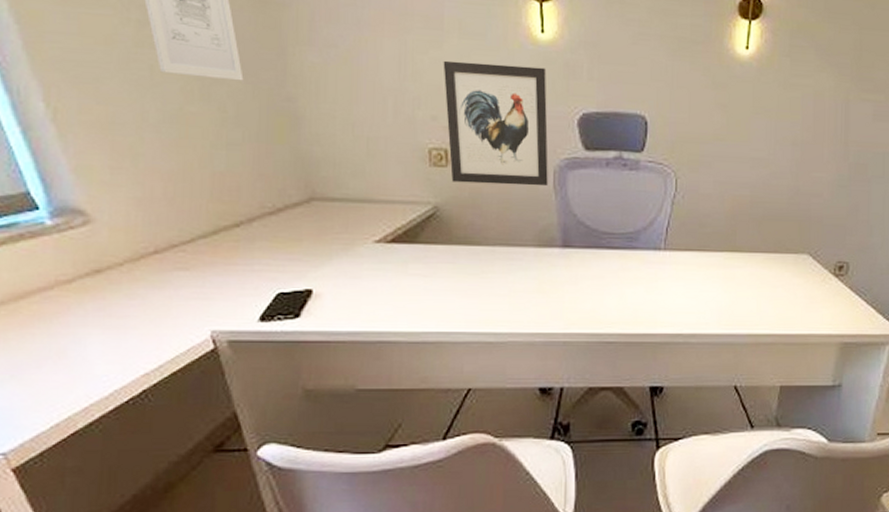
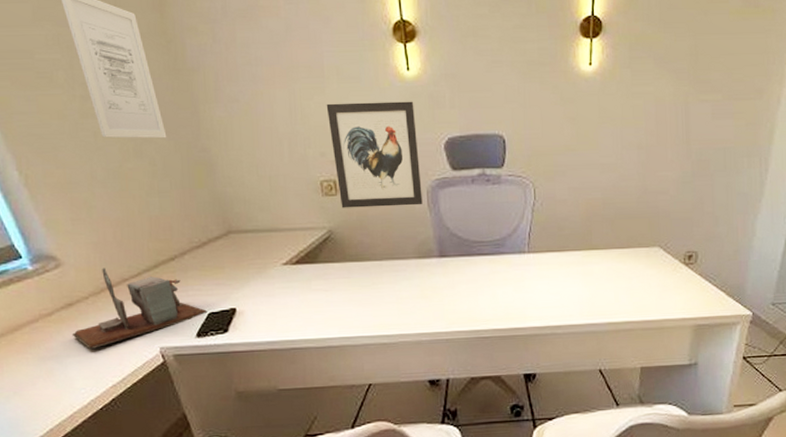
desk organizer: none [96,229,276,327] -> present [72,268,207,349]

